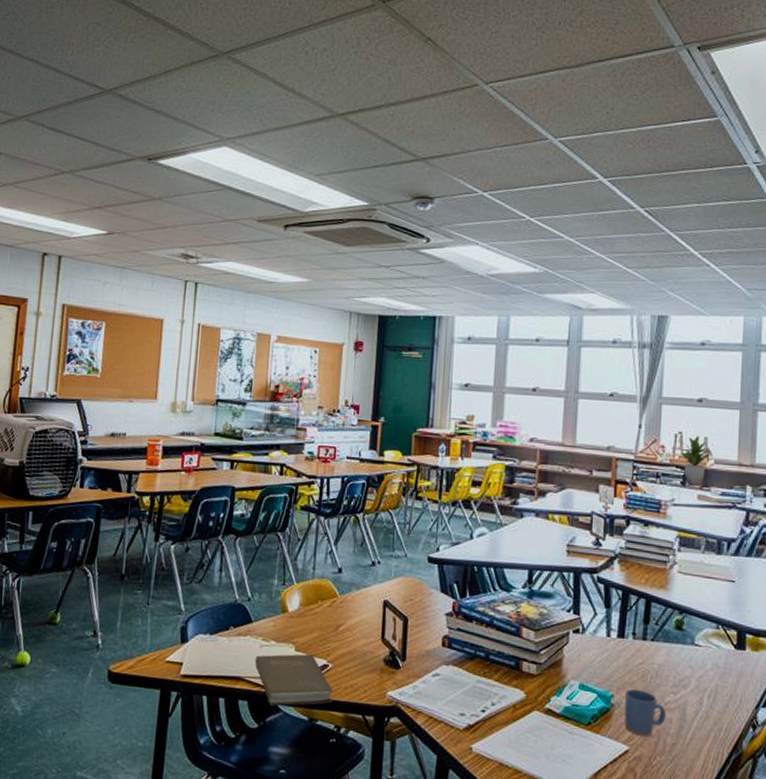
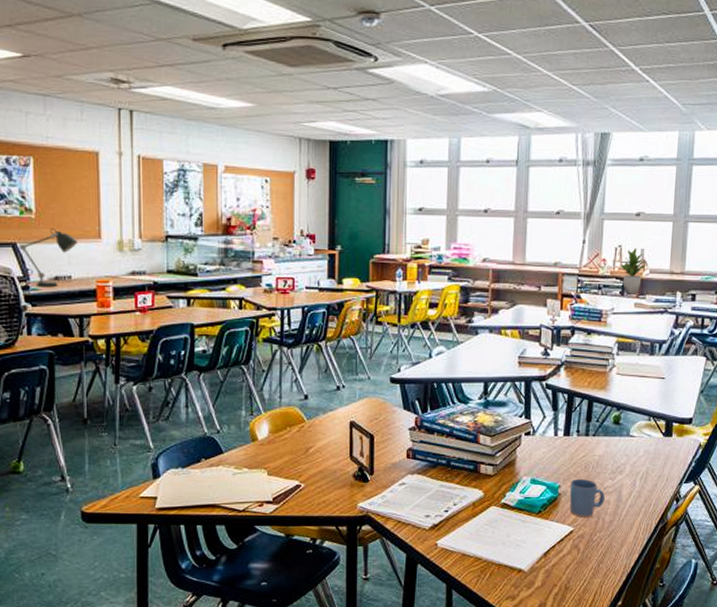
desk lamp: none [83,388,135,443] -> present [19,229,77,288]
book: present [254,654,333,706] -> none [229,477,307,527]

